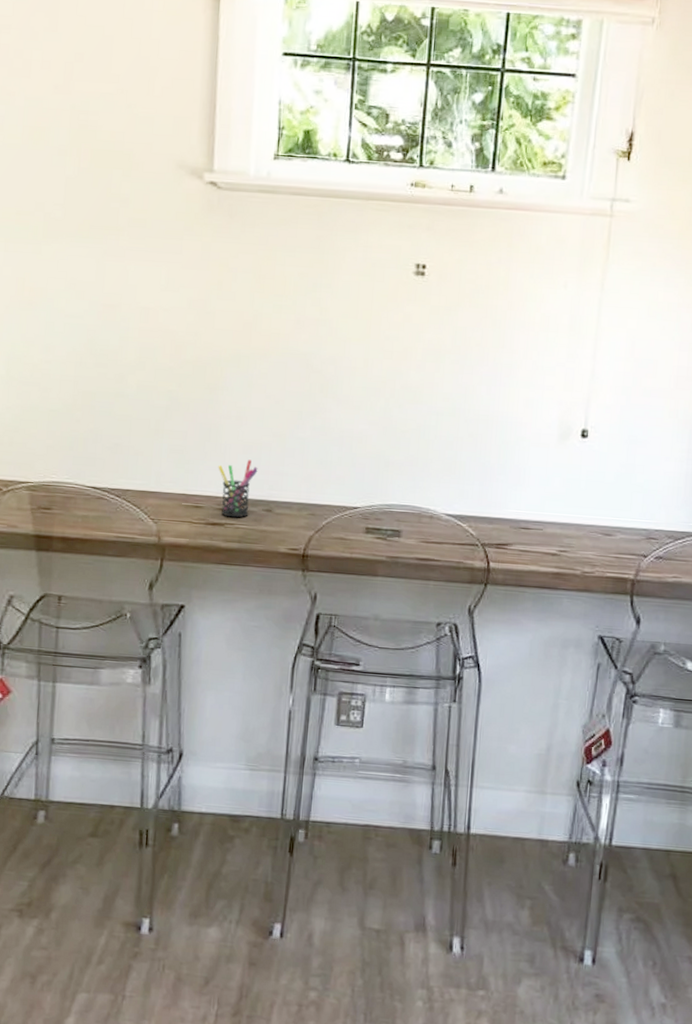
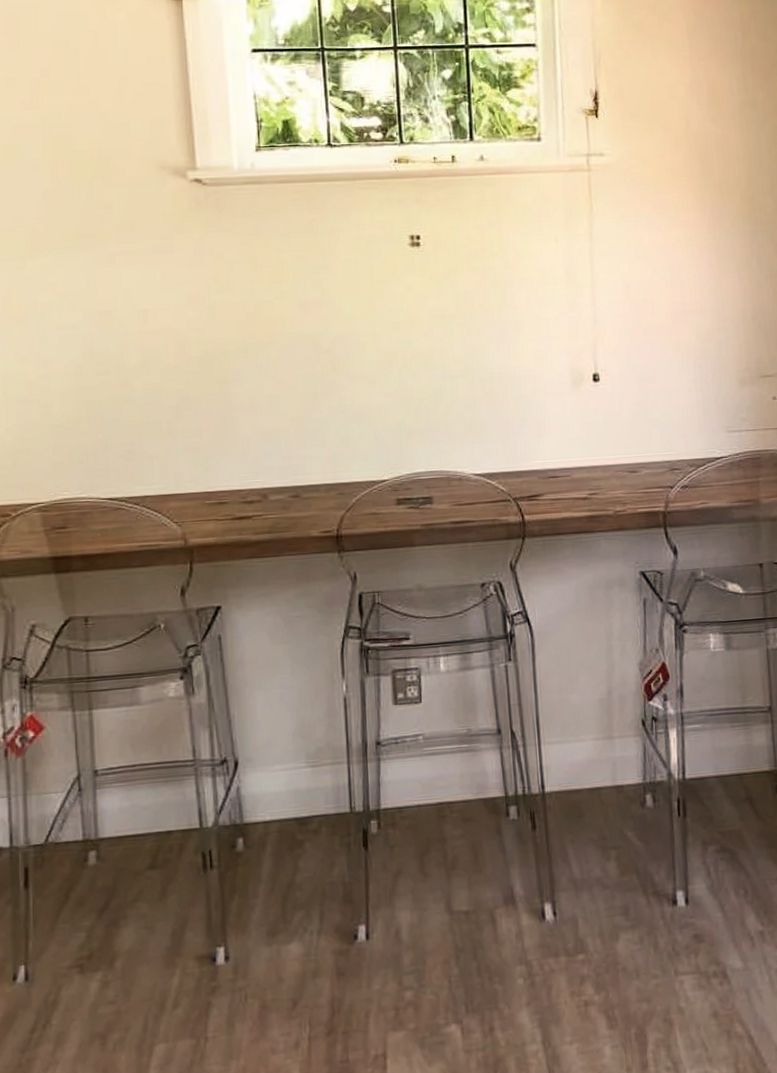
pen holder: present [218,459,258,518] -> none [238,447,280,509]

